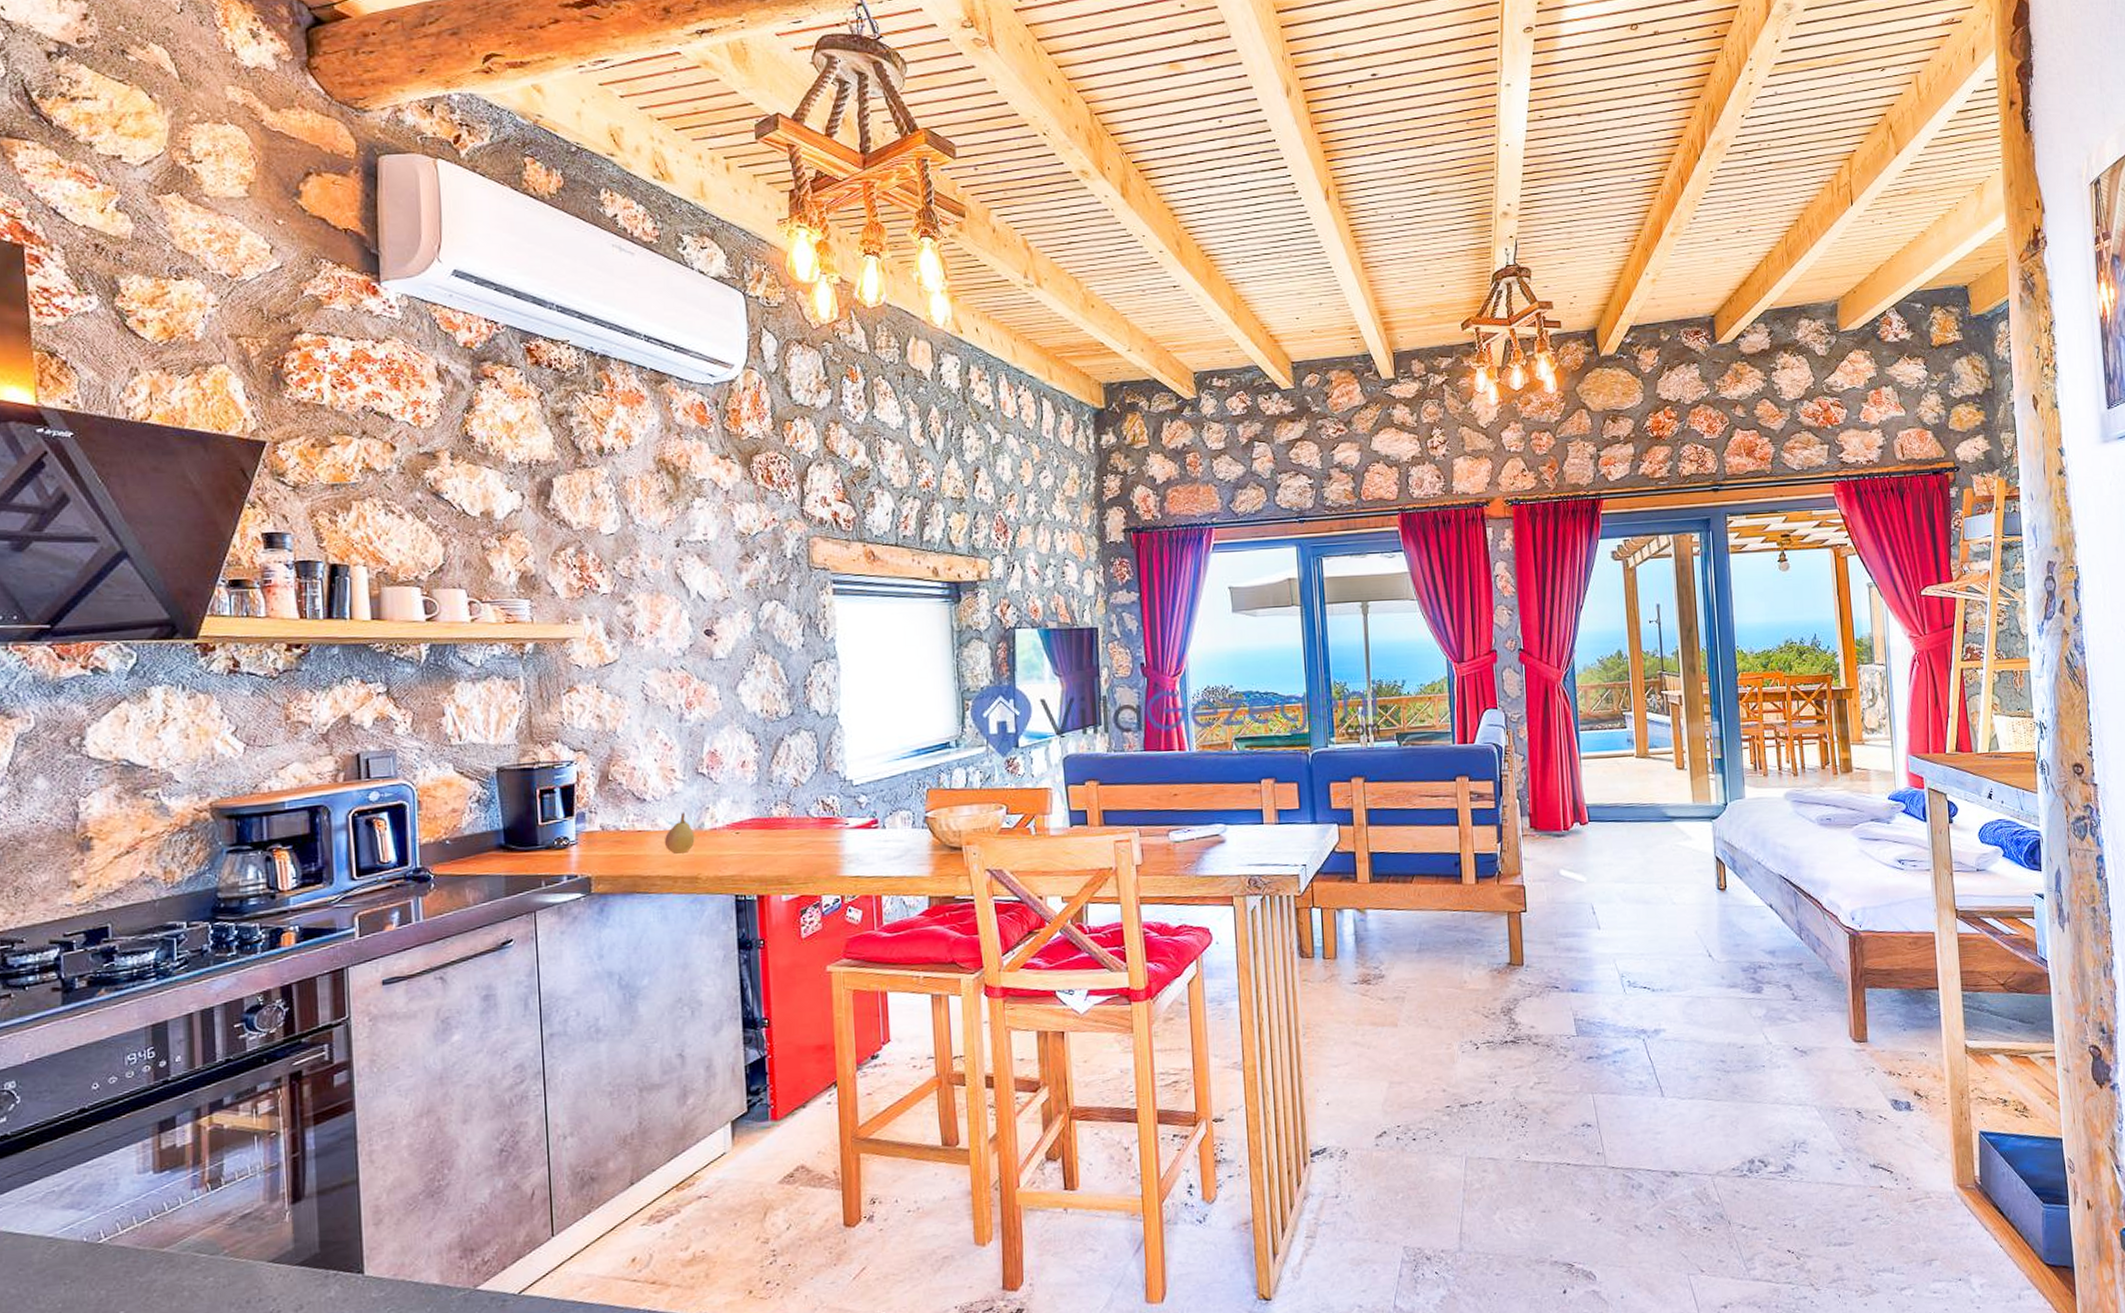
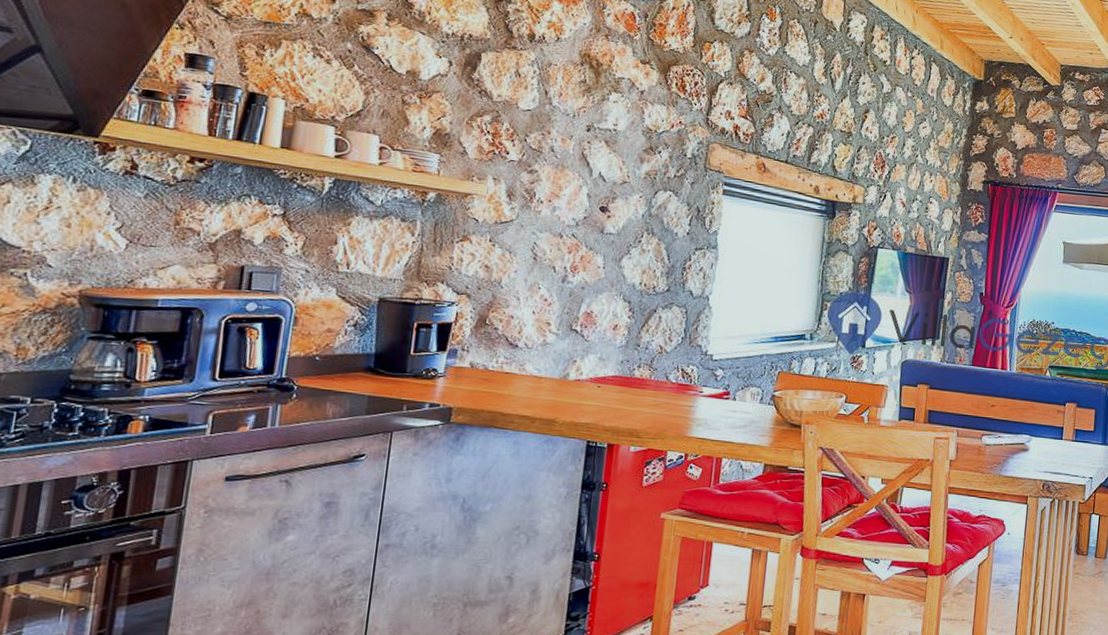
fruit: present [664,812,695,854] -> none [528,361,559,398]

